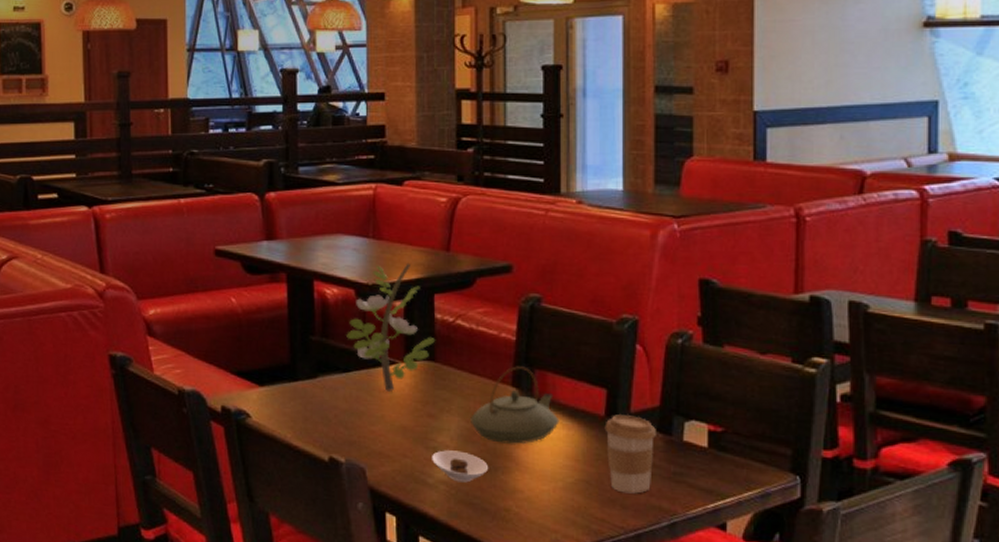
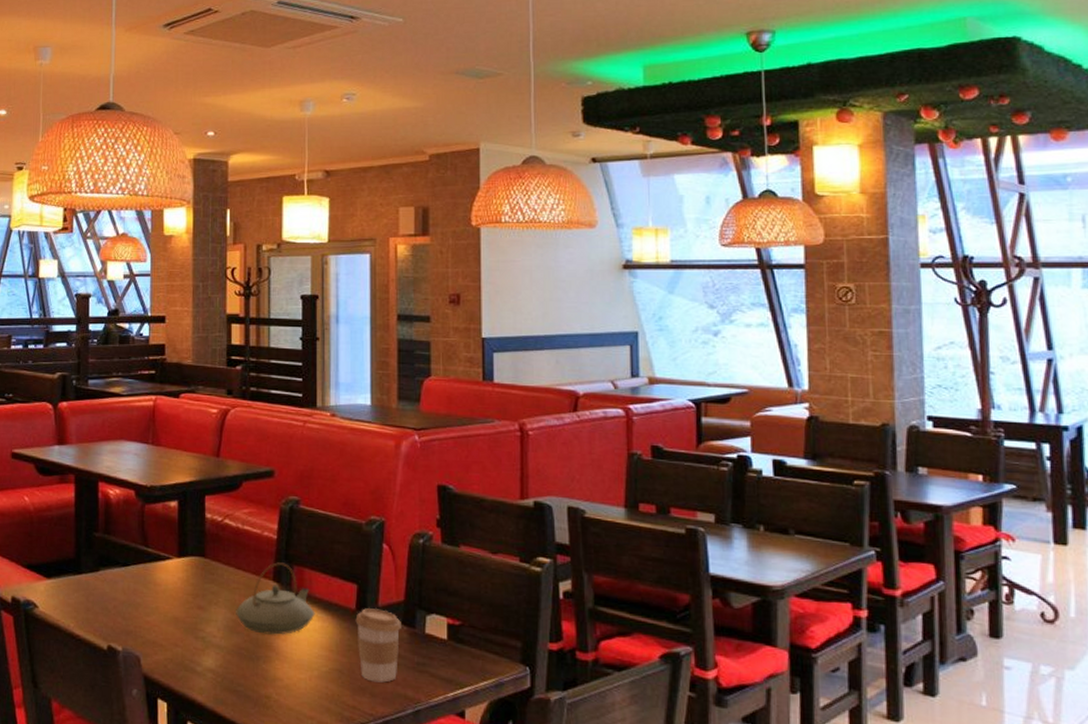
flower: present [346,262,436,392] -> none [126,467,206,585]
saucer: present [432,450,488,483] -> none [201,640,251,671]

